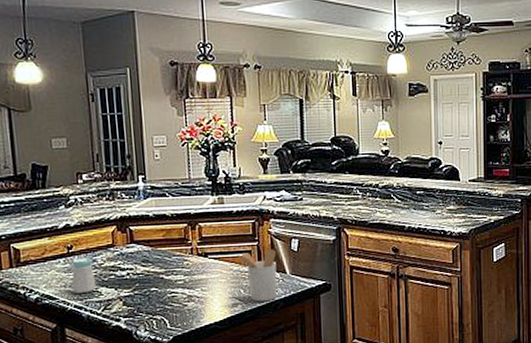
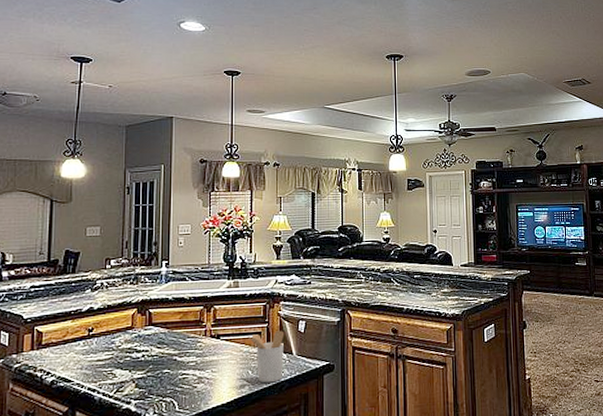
salt shaker: present [71,257,97,293] -> none [88,339,112,376]

